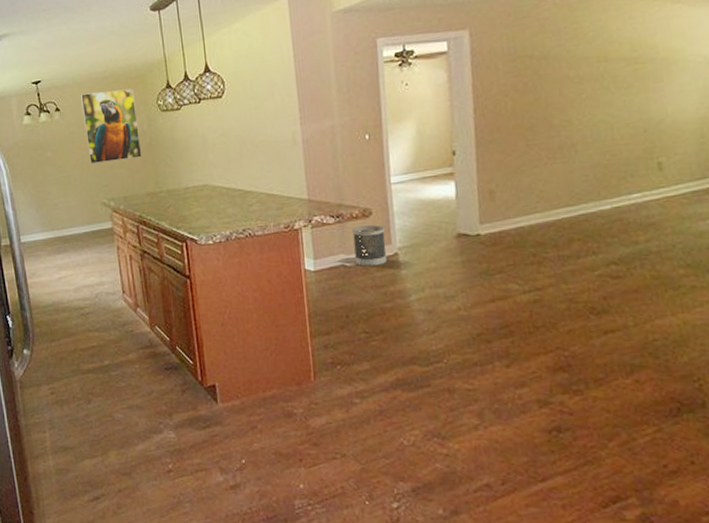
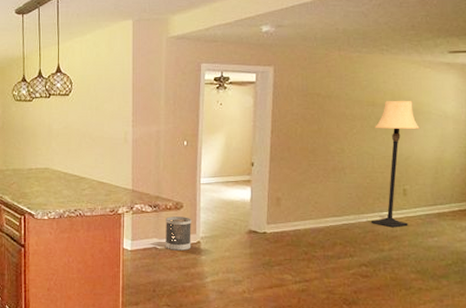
lamp: none [611,48,673,213] -> present [370,100,420,228]

